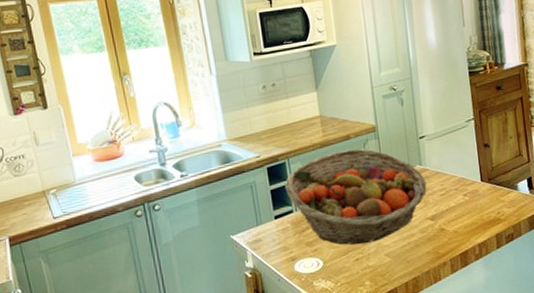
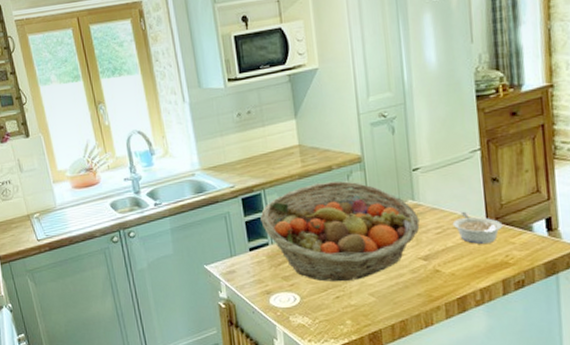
legume: none [453,175,495,203] -> present [452,212,503,244]

